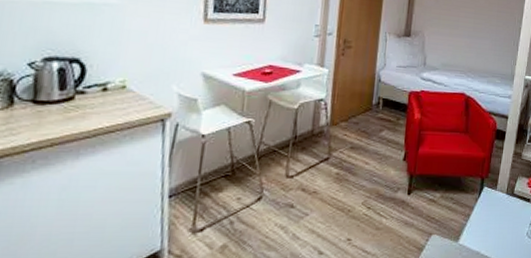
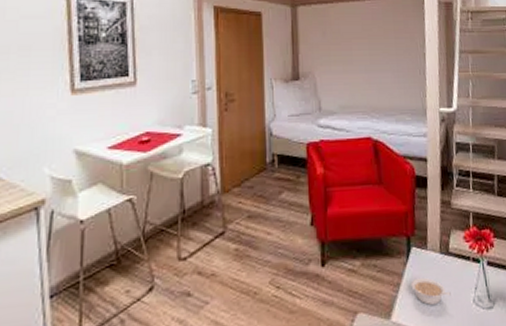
legume: none [479,211,510,235] -> present [411,277,451,306]

